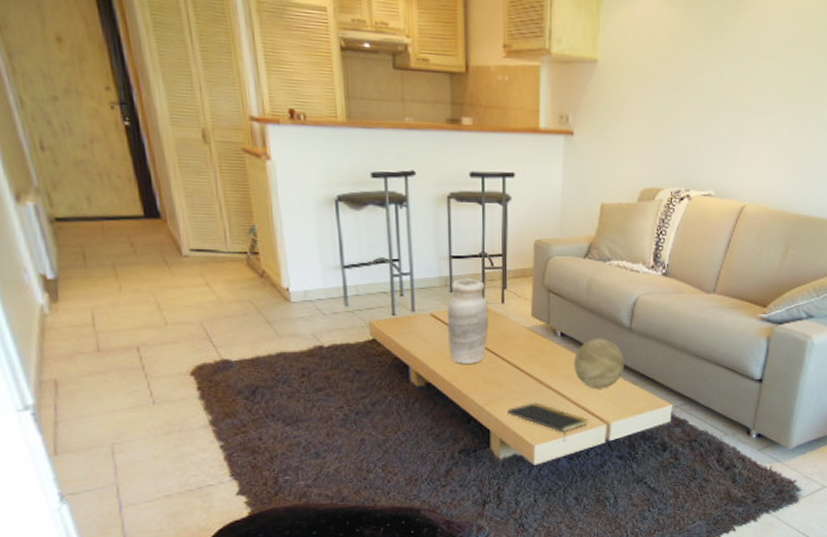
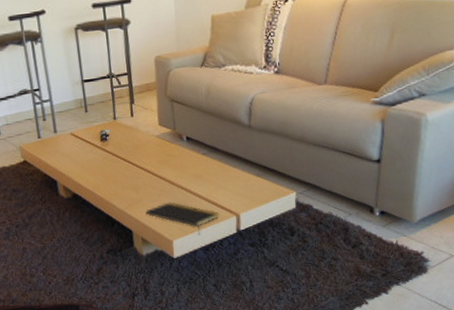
vase: present [448,278,489,364] -> none [84,97,122,175]
decorative ball: present [574,338,625,389] -> none [201,137,248,185]

